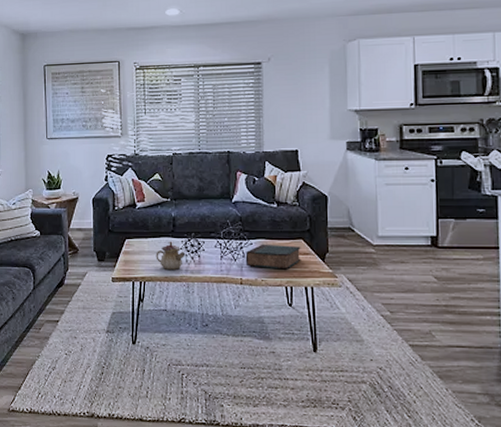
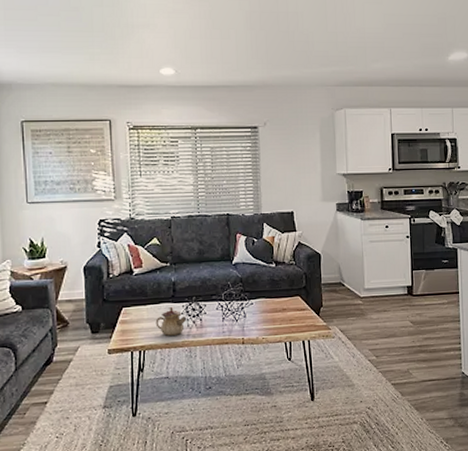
book: present [245,244,301,270] -> none [246,302,299,327]

